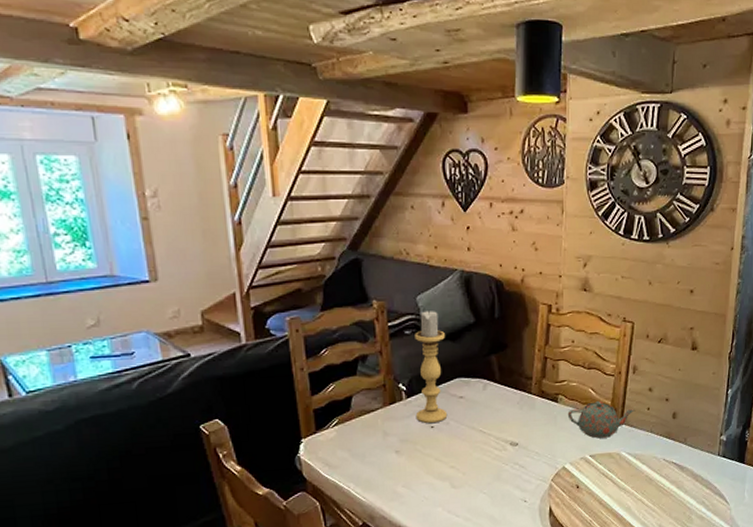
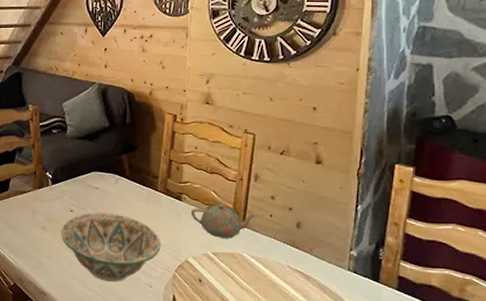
candle holder: present [415,310,448,424] -> none [59,114,85,208]
decorative bowl: none [420,424,536,503] -> present [61,212,161,282]

